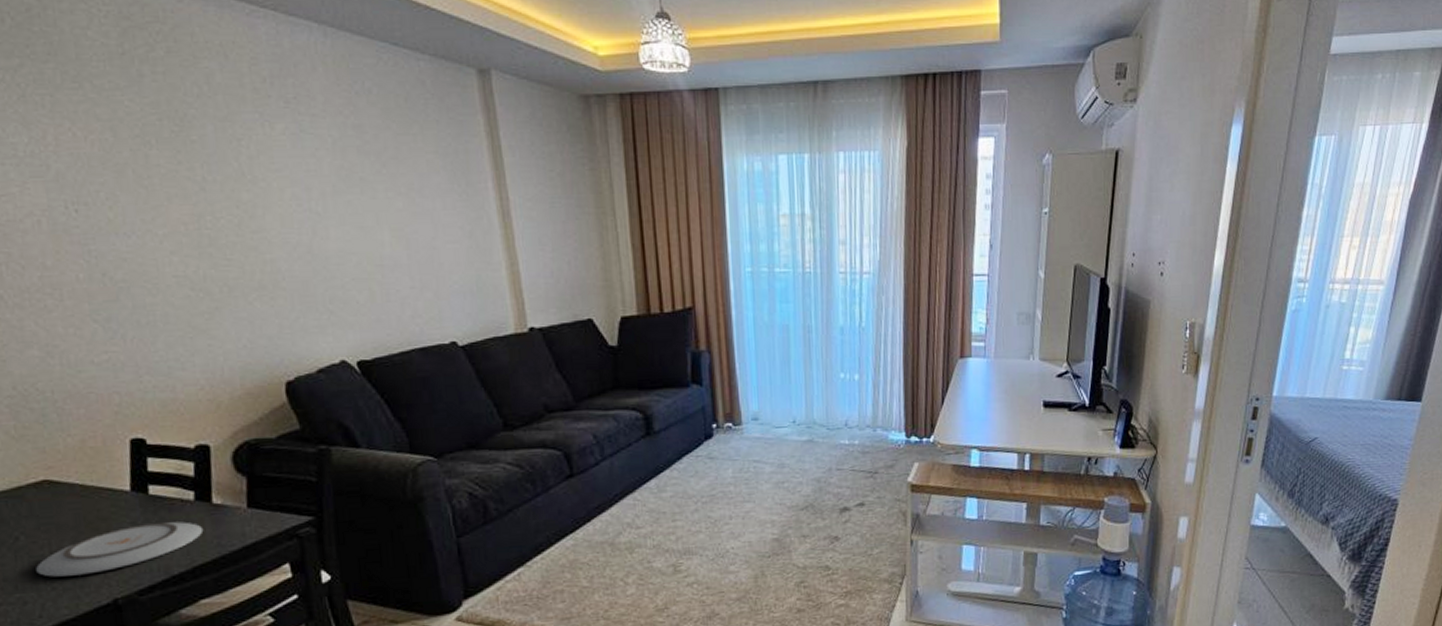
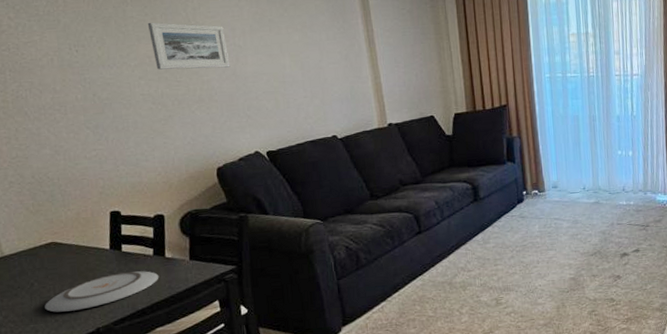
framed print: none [181,174,304,243] -> present [147,22,230,70]

